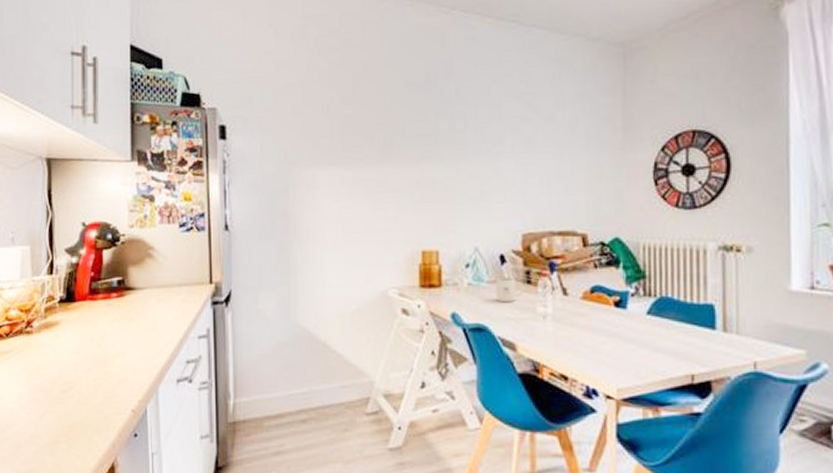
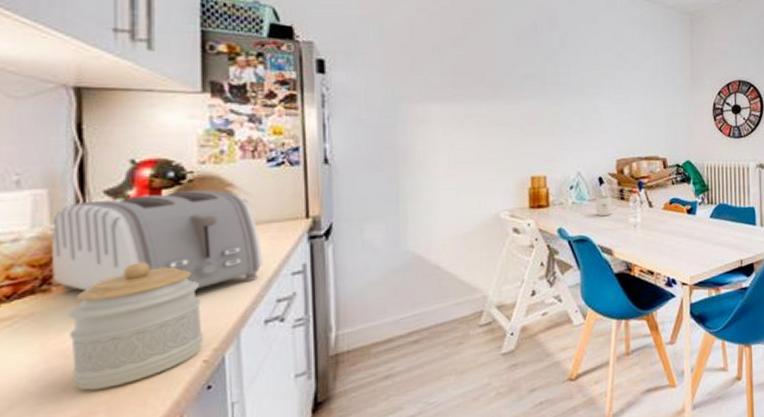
toaster: none [33,251,176,343] -> present [52,189,263,292]
jar: none [42,314,131,422] -> present [67,261,203,391]

